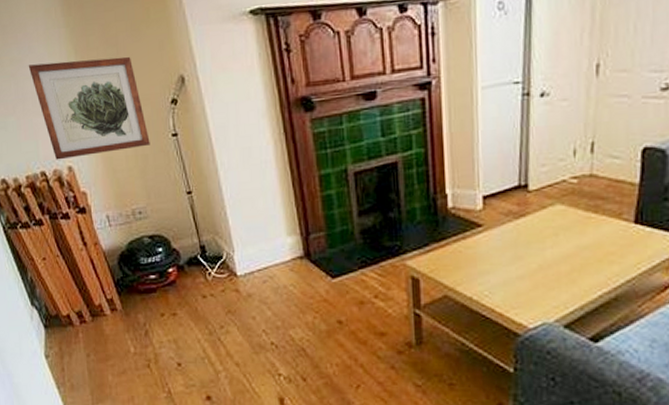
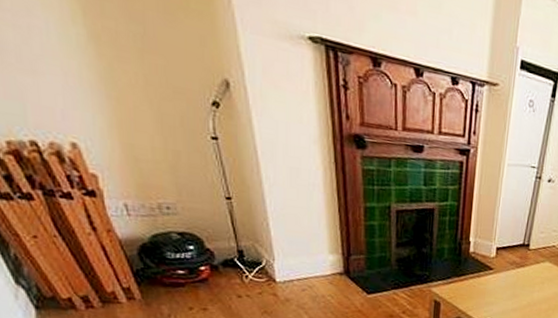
wall art: present [28,56,150,160] -> none [8,9,184,142]

